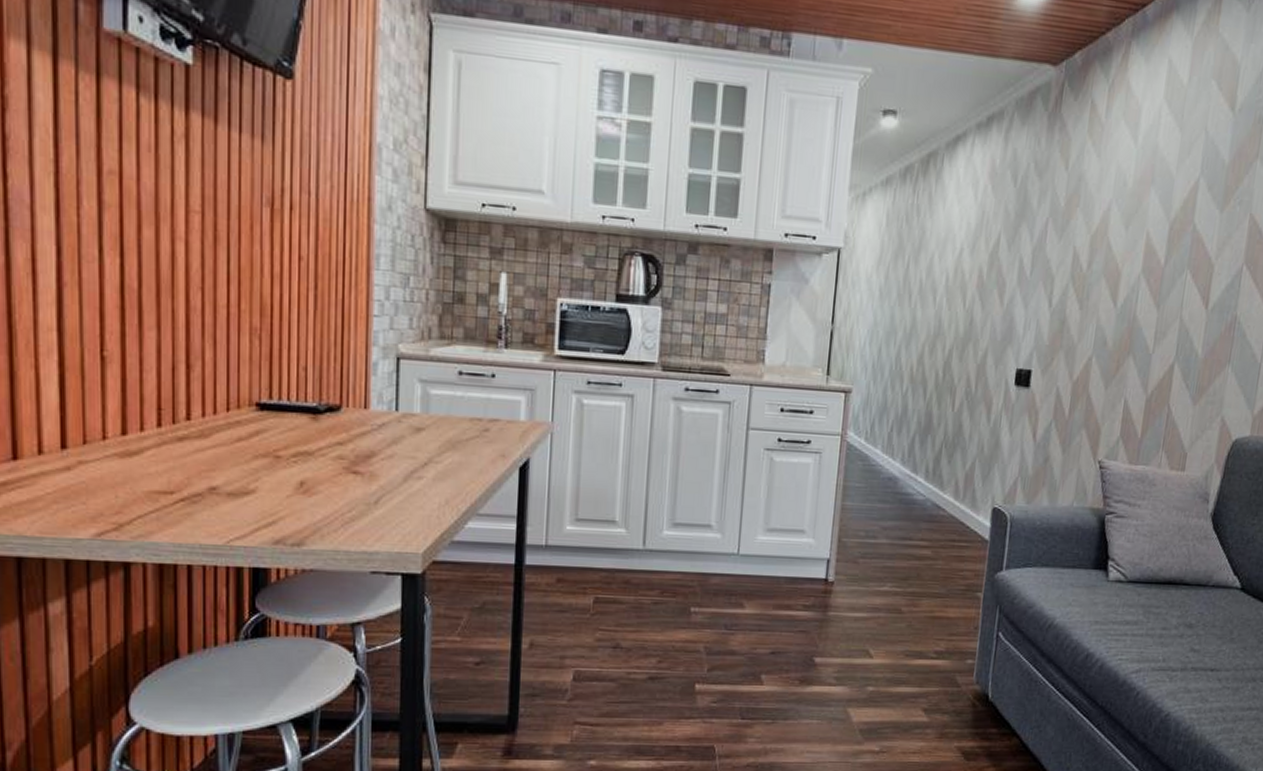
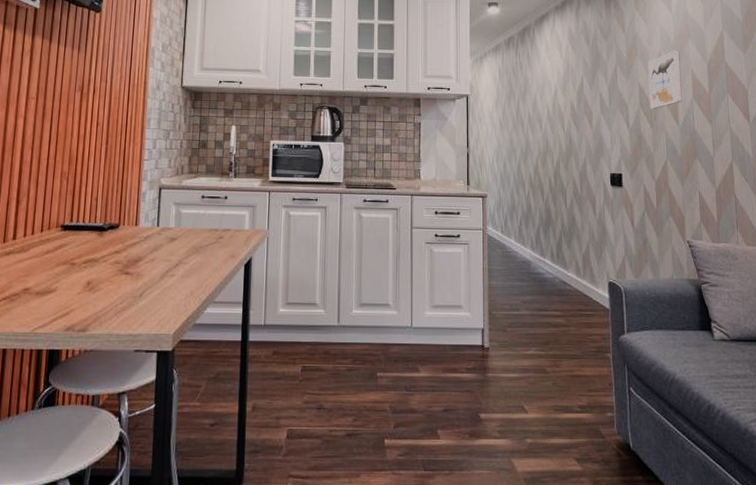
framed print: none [1083,202,1137,284] -> present [648,50,682,109]

